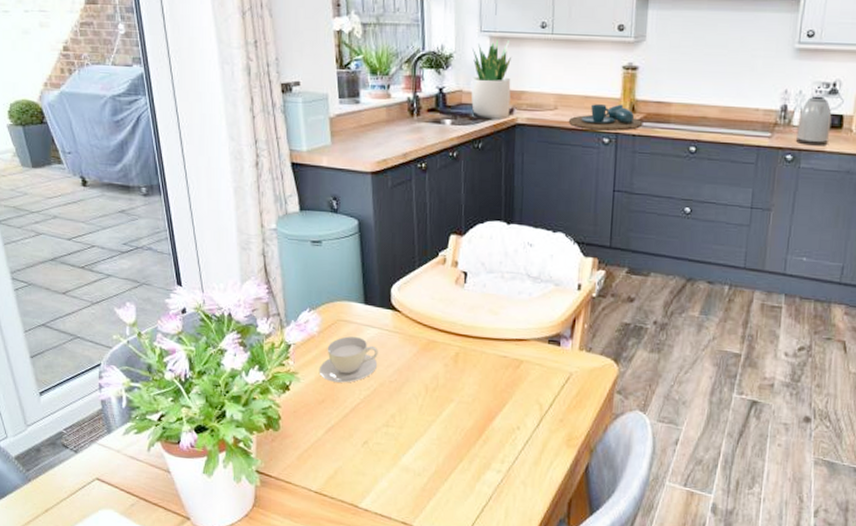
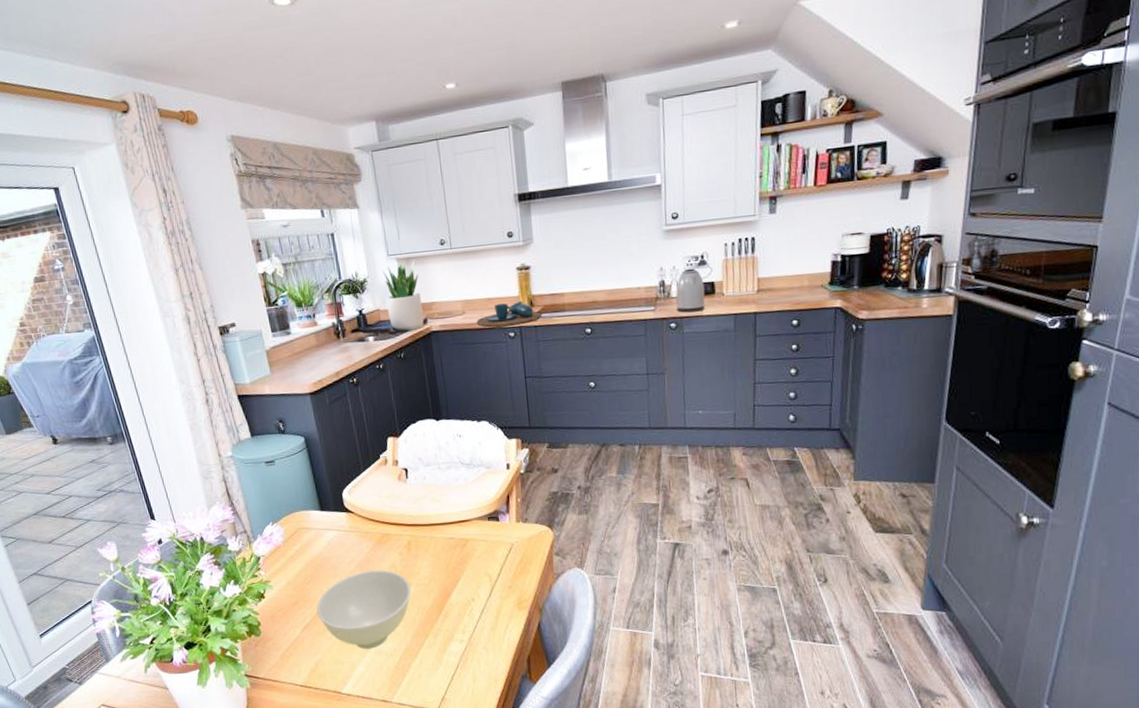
teacup: present [319,336,378,383] -> none [288,541,340,585]
bowl: none [344,378,452,464] -> present [316,570,412,649]

